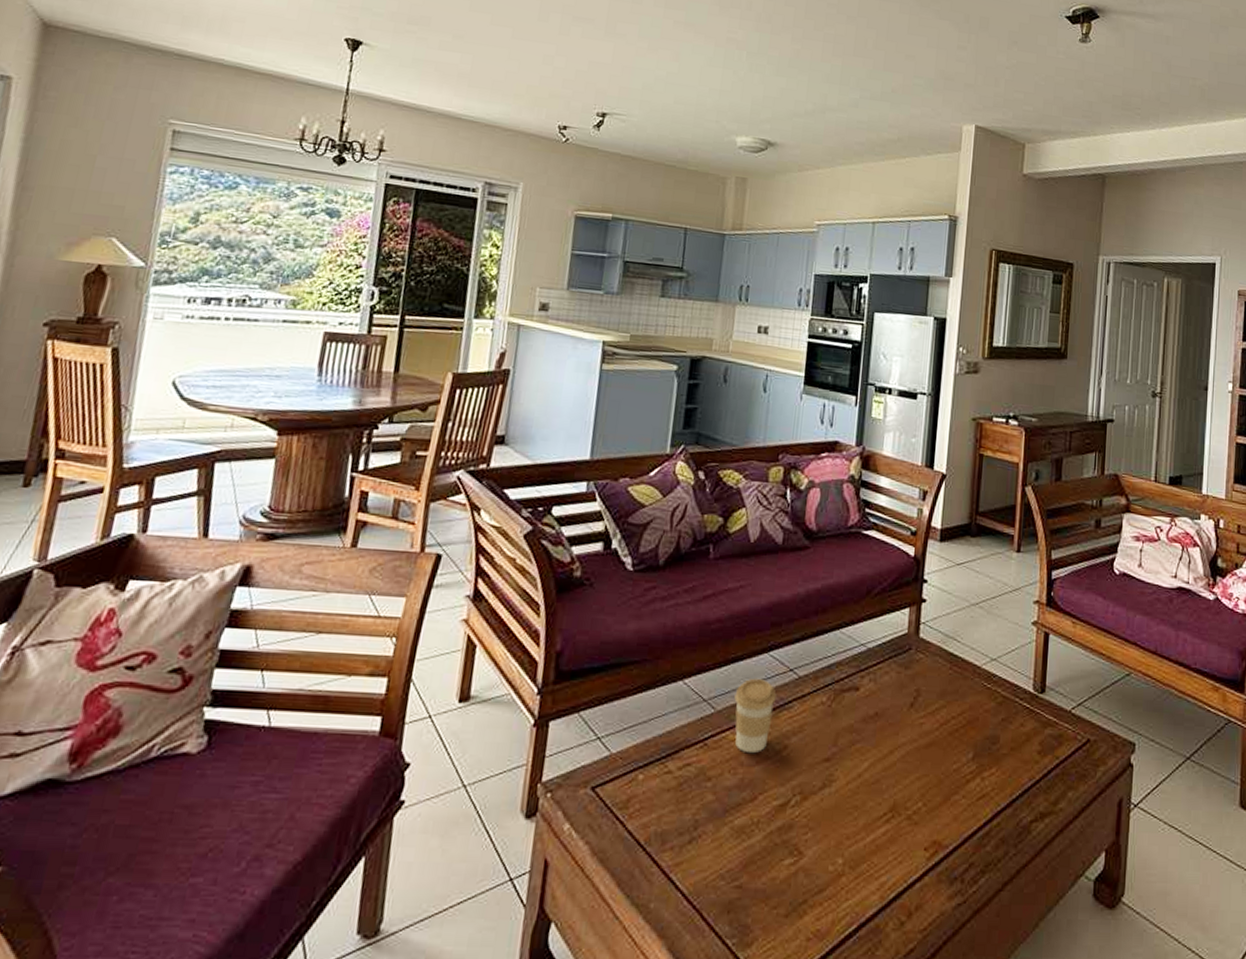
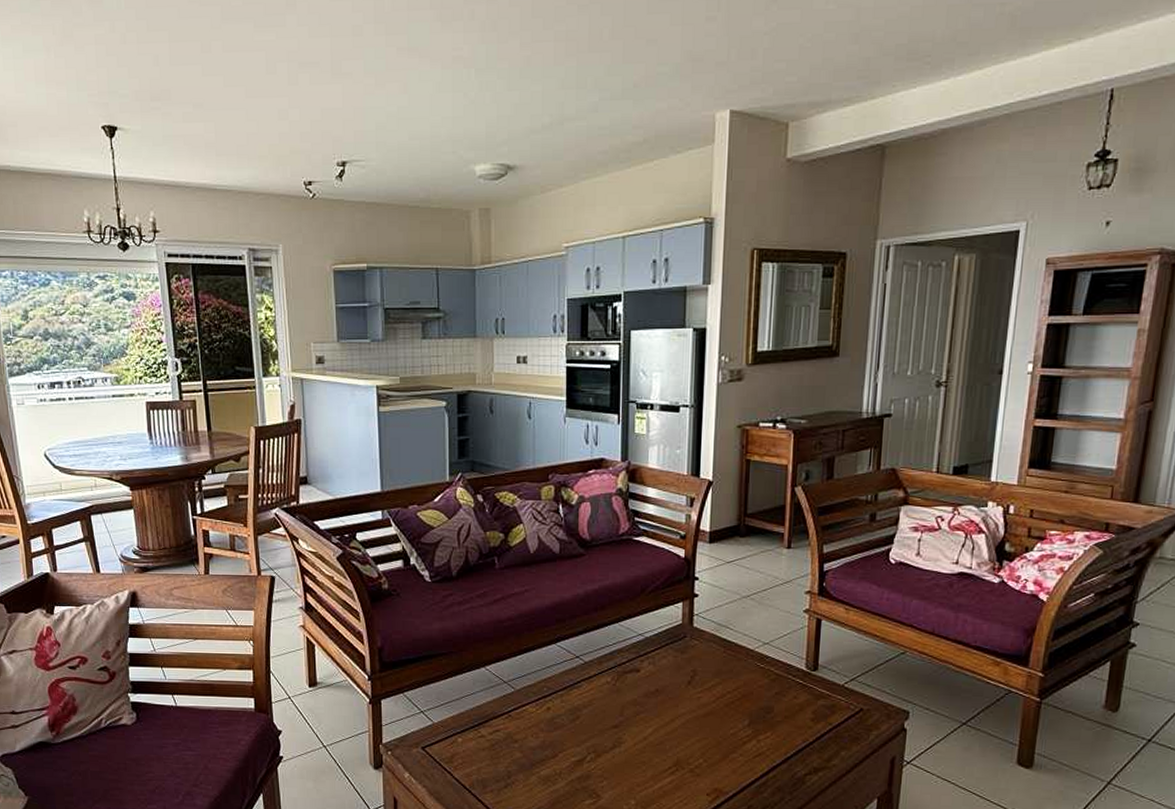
coffee cup: present [734,678,777,754] -> none [530,664,566,722]

